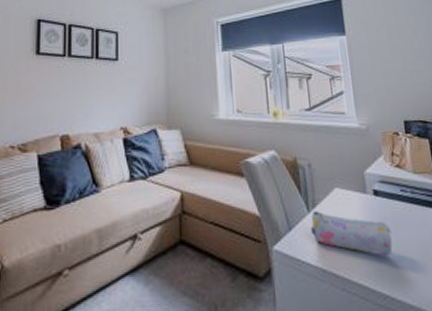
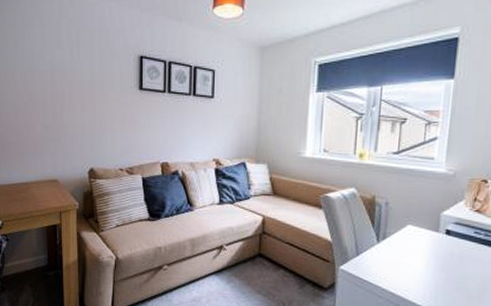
pencil case: present [311,211,393,256] -> none [377,242,456,285]

